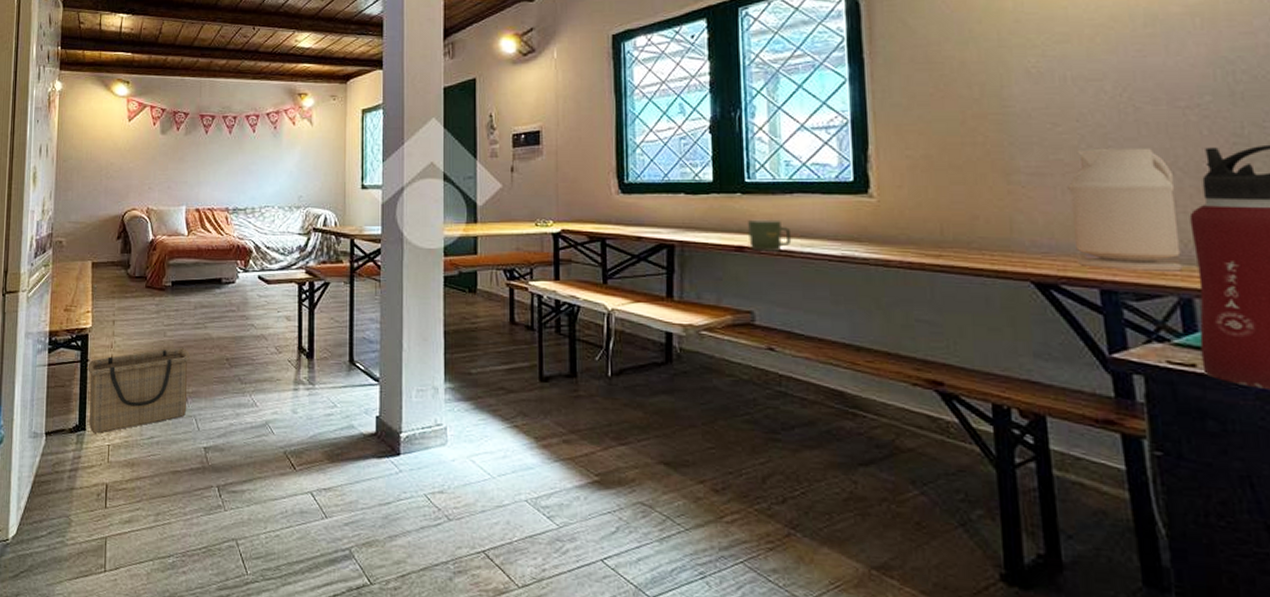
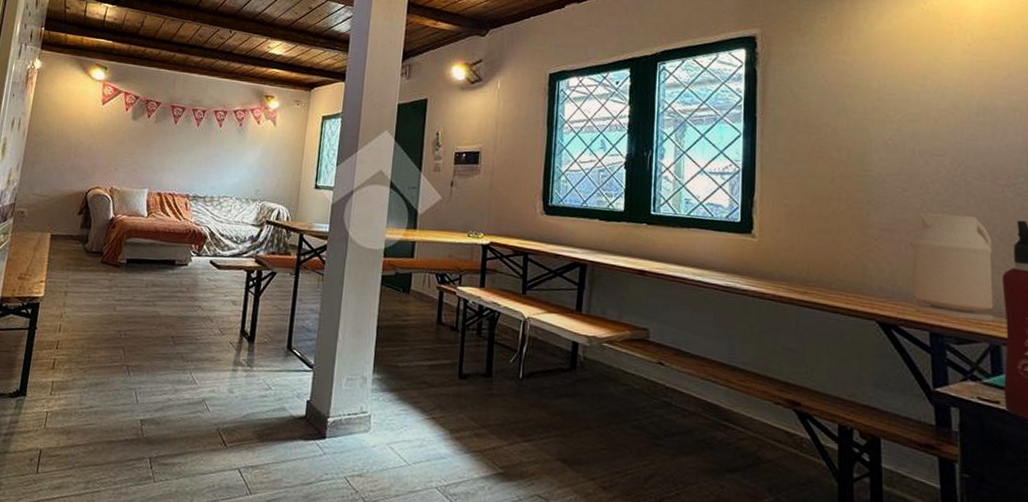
basket: present [88,348,190,433] -> none [30,322,137,400]
mug: present [747,219,792,252] -> none [649,247,686,278]

